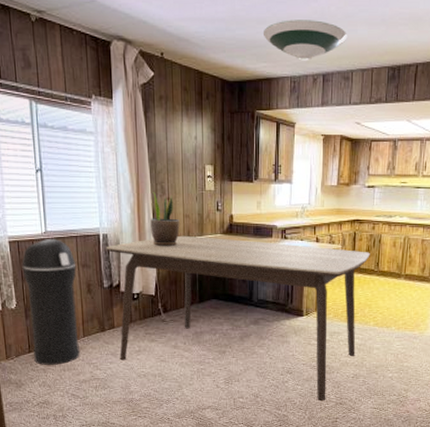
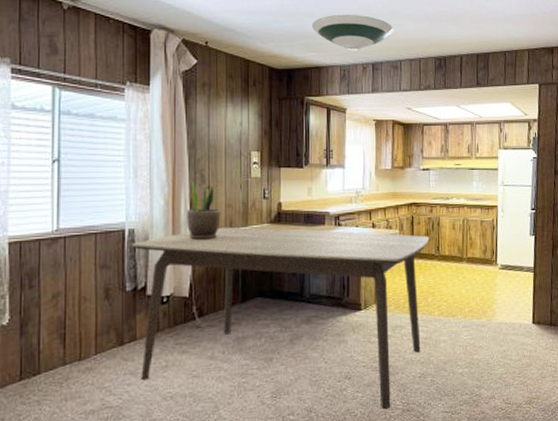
trash can: present [22,238,80,366] -> none [22,236,93,396]

